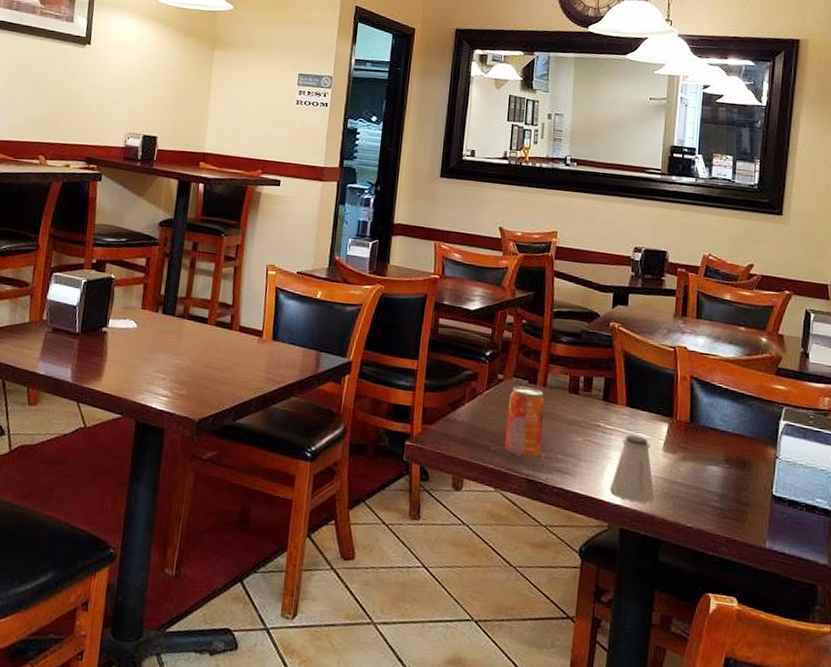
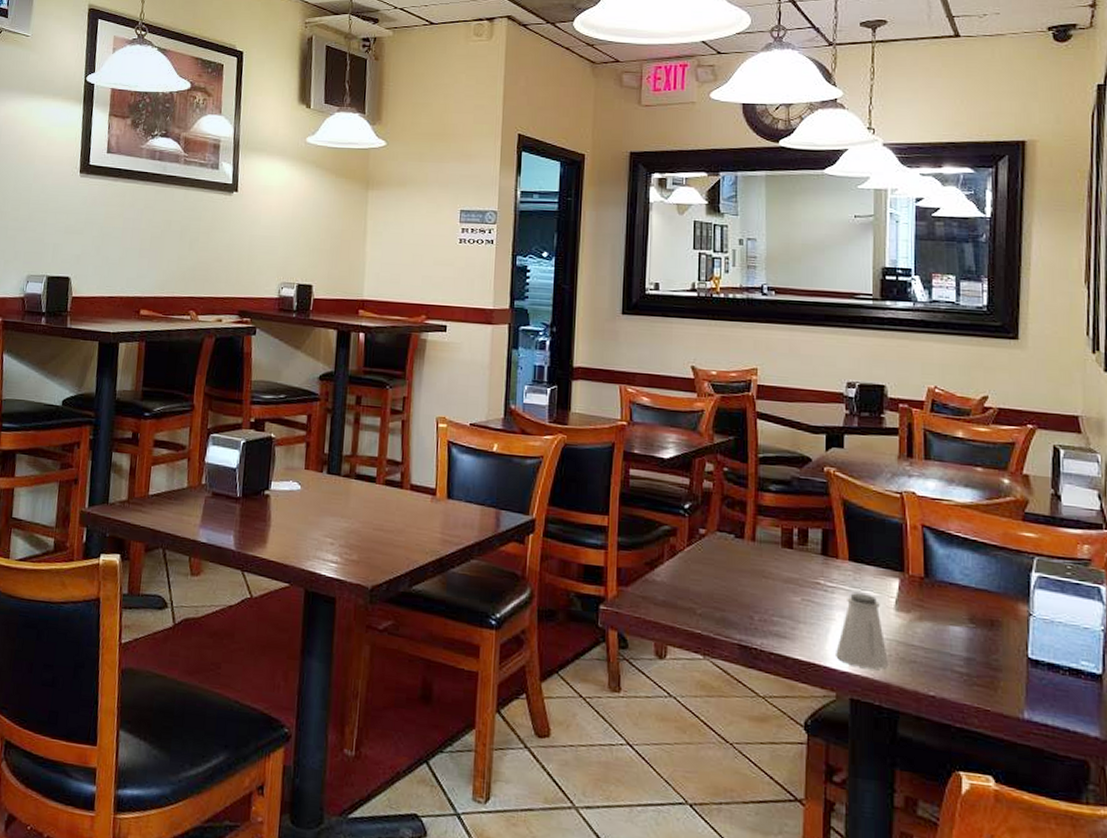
beverage can: present [505,386,545,458] -> none [712,541,755,621]

